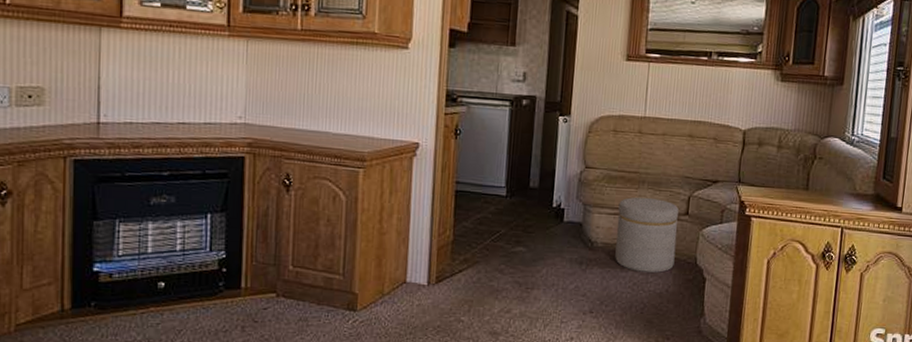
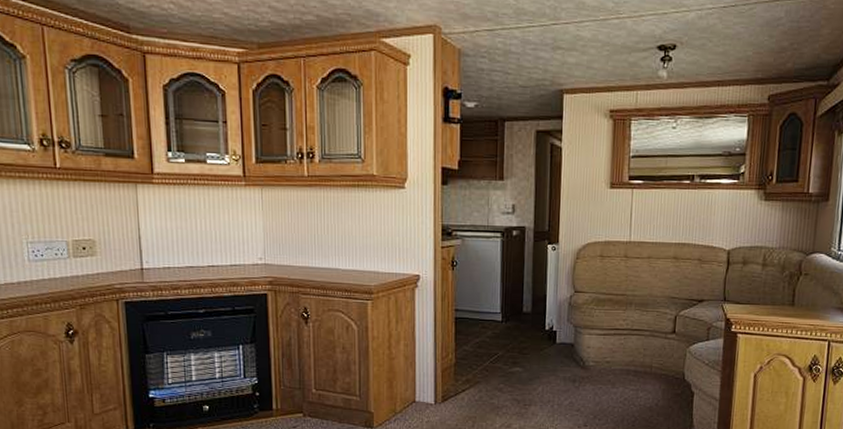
ottoman: present [615,197,679,273] -> none [606,318,667,388]

